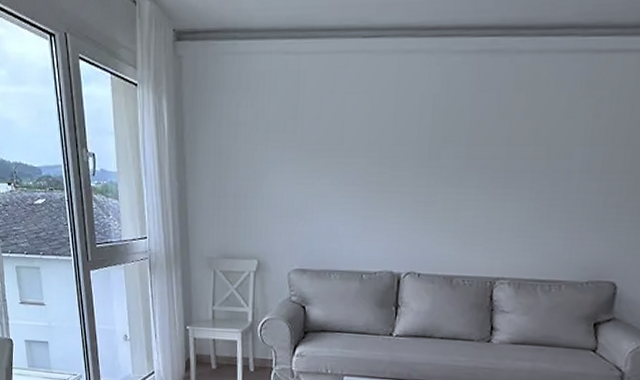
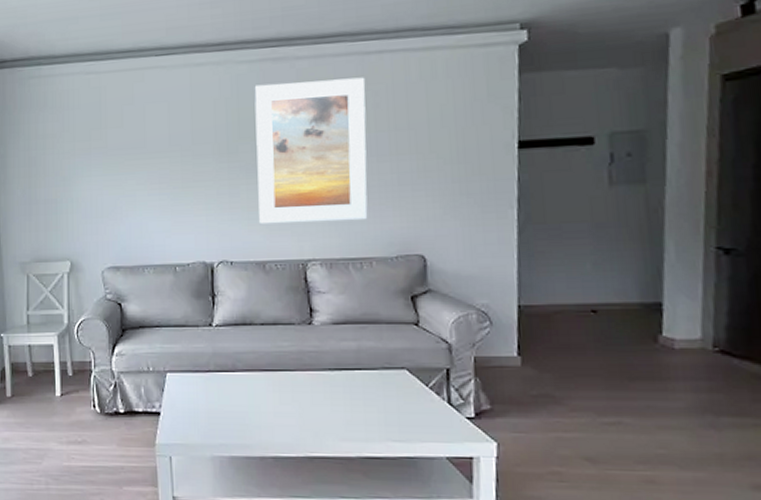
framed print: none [452,80,591,242] -> present [254,77,368,225]

